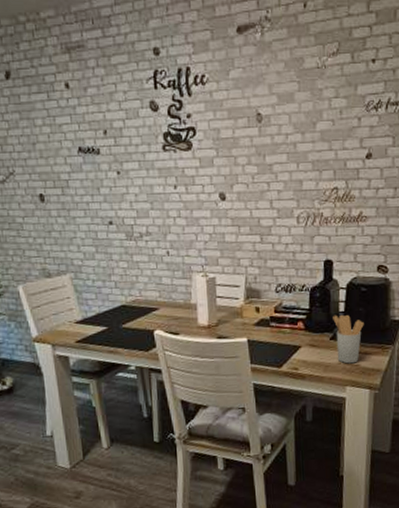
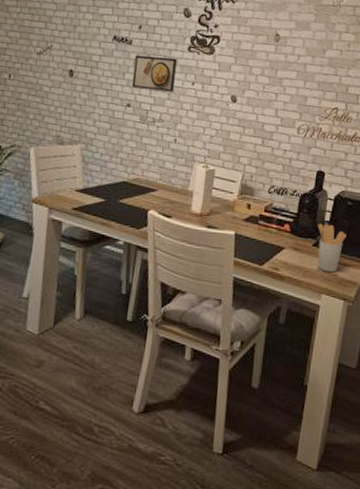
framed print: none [107,161,155,202] -> present [131,54,177,92]

